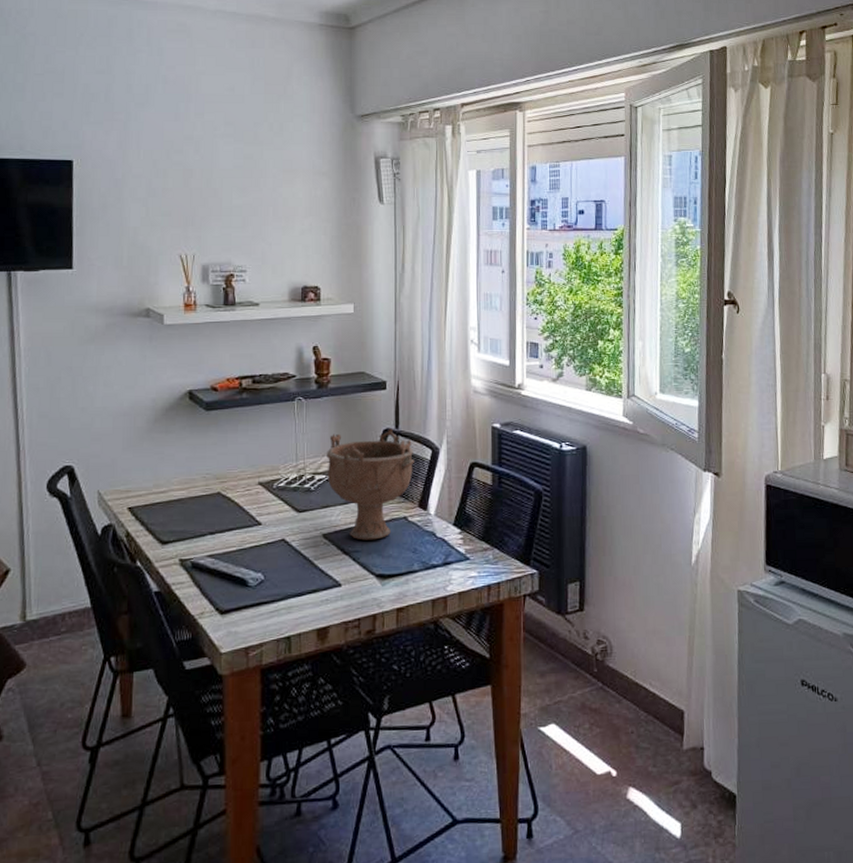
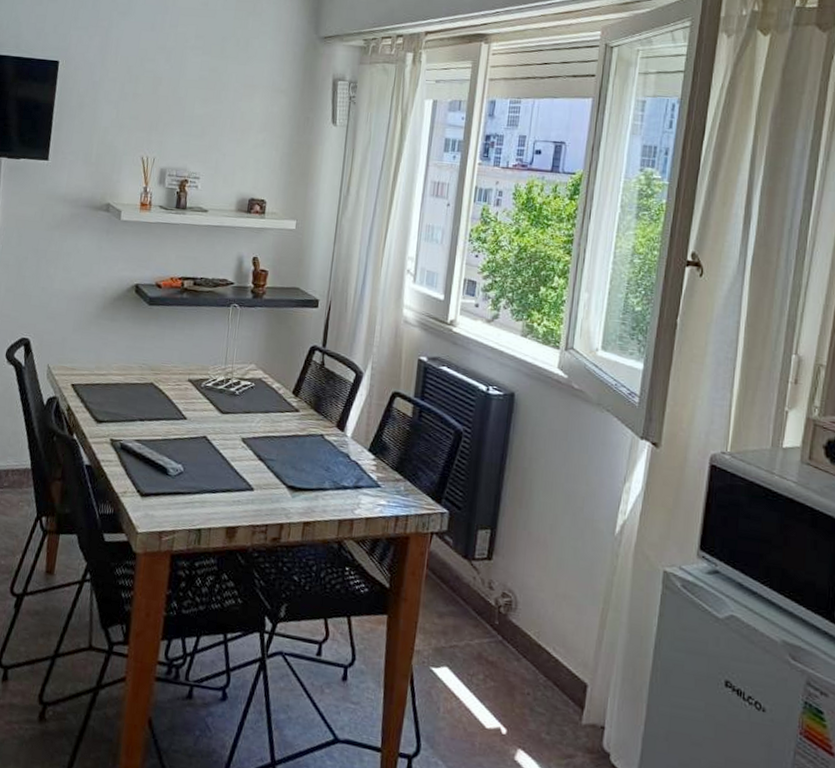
decorative bowl: present [327,428,414,540] -> none [252,343,337,452]

